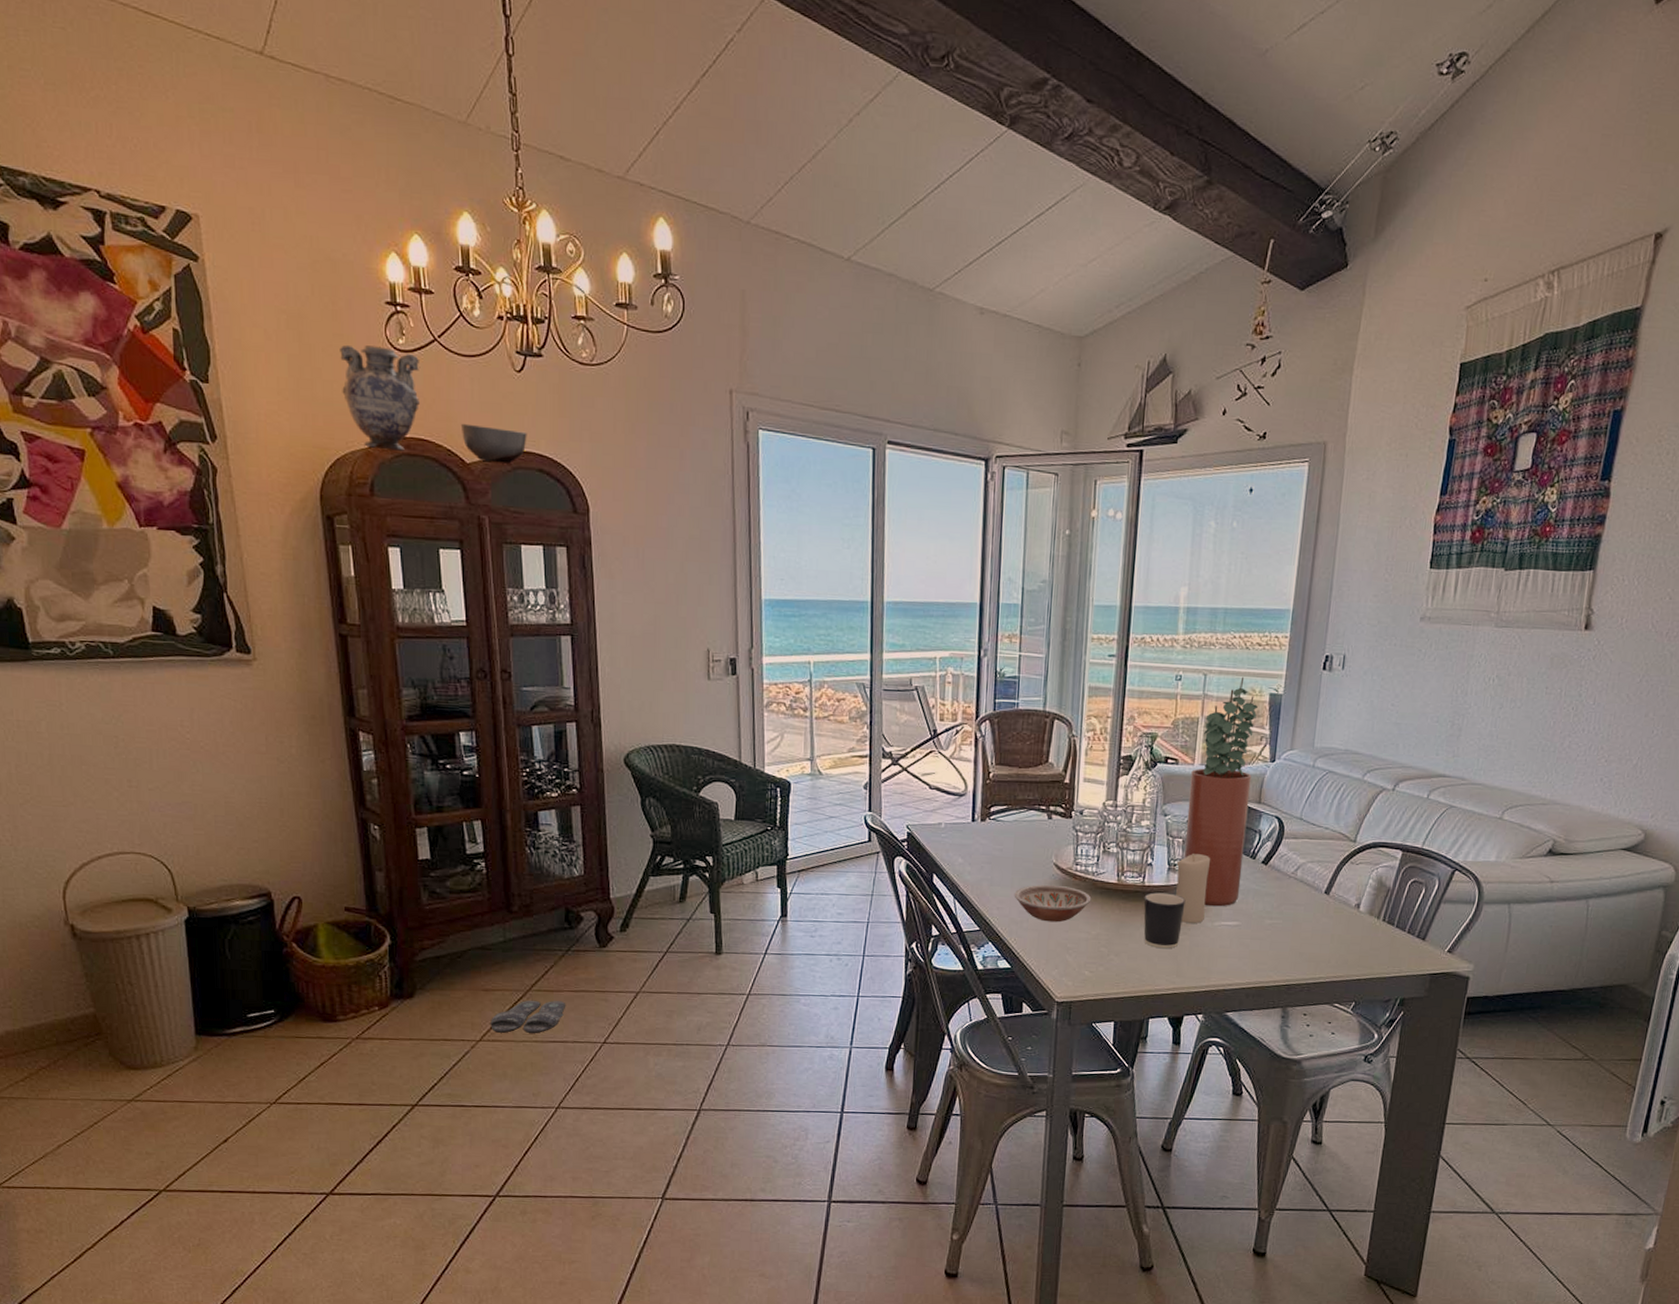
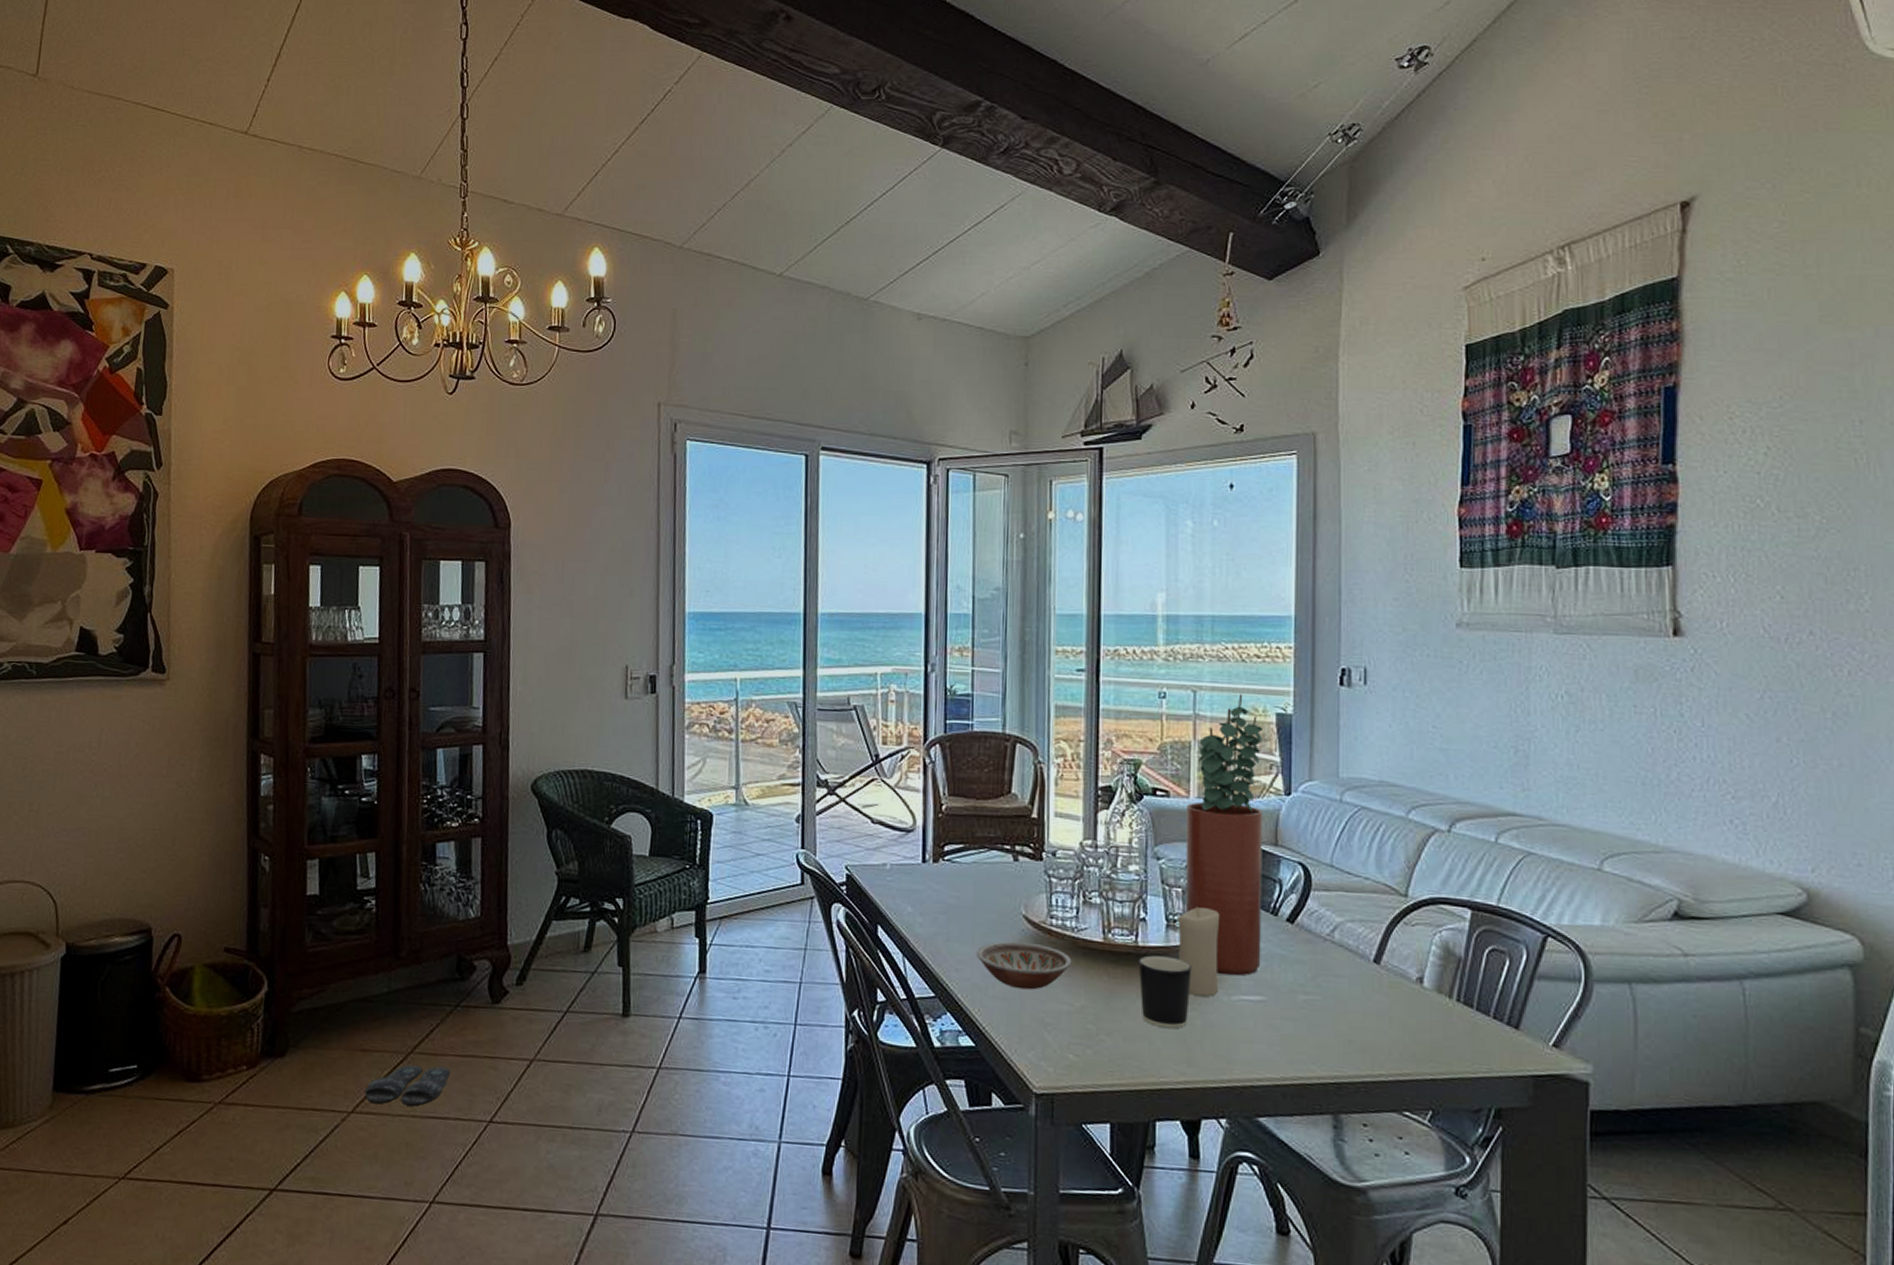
decorative vase: present [340,344,421,451] -> none [282,375,358,472]
bowl: present [460,423,527,464] -> none [390,444,455,481]

